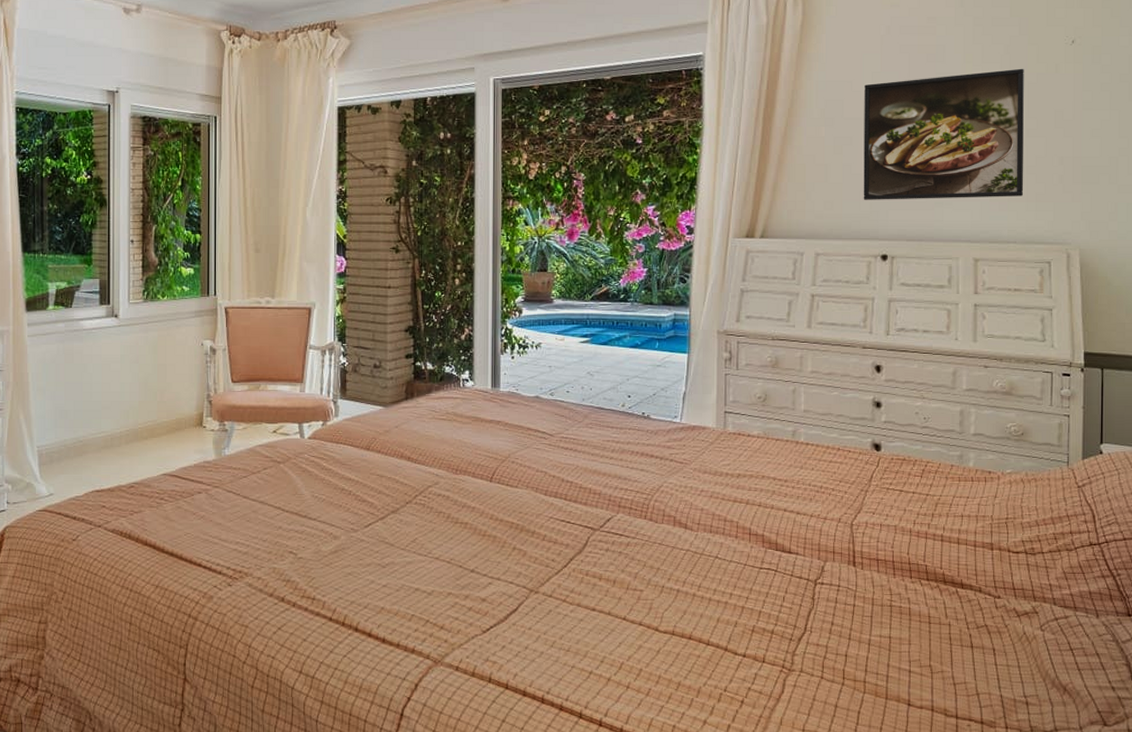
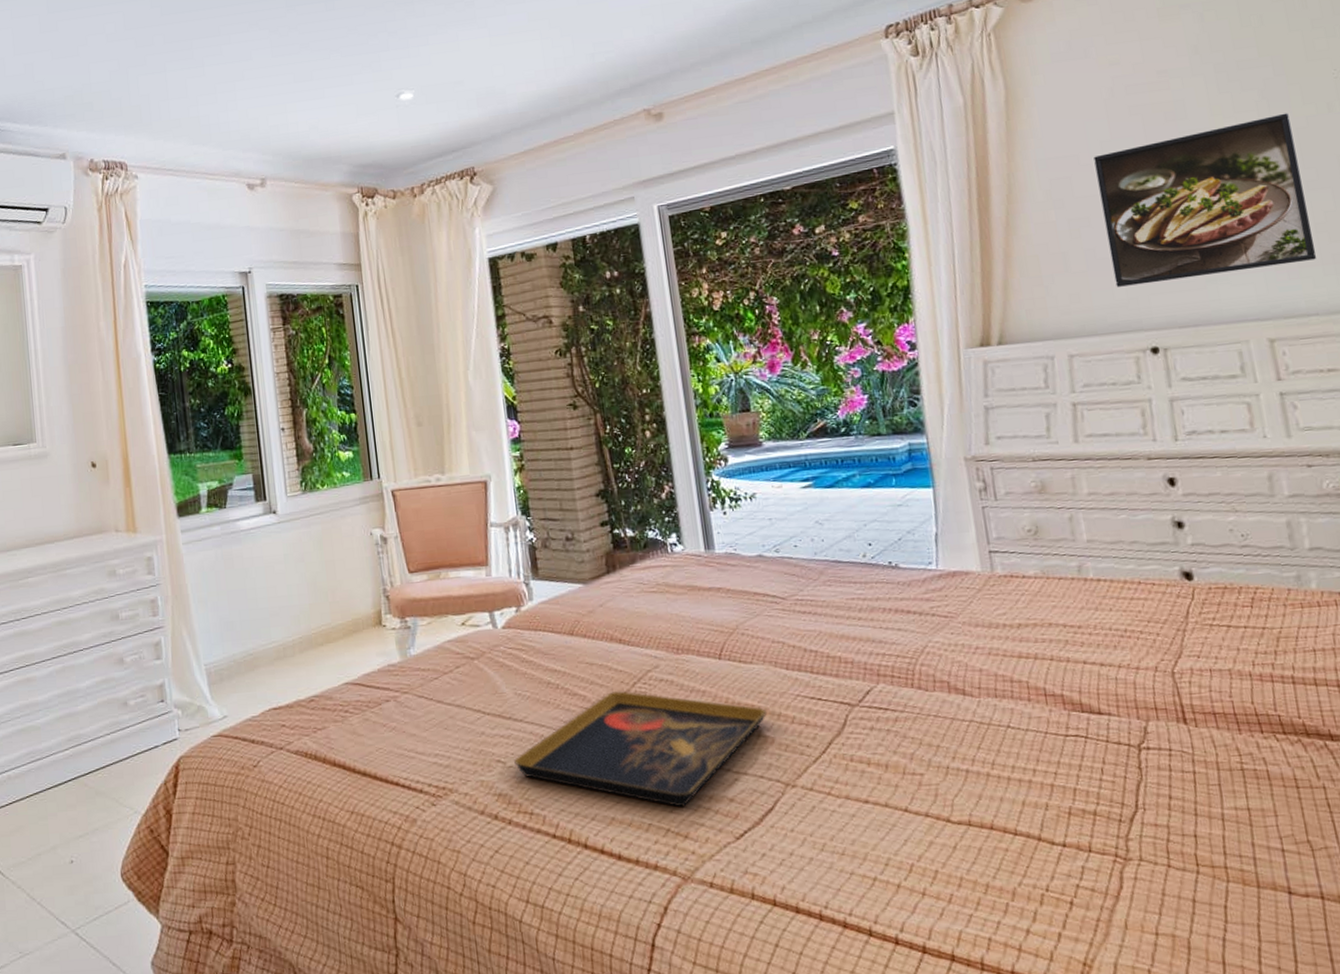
decorative tray: none [304,500,523,603] -> present [514,690,766,808]

